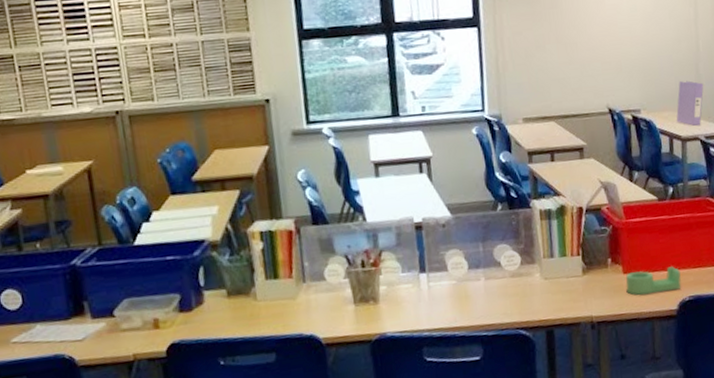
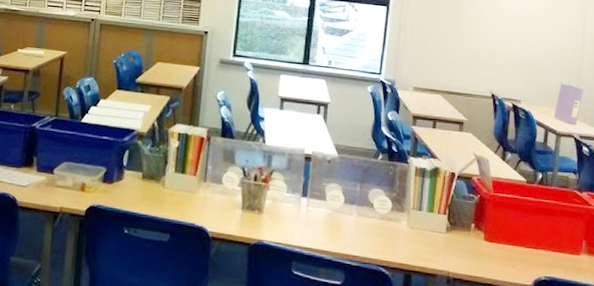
tape dispenser: present [626,266,681,296] -> none [485,241,539,268]

